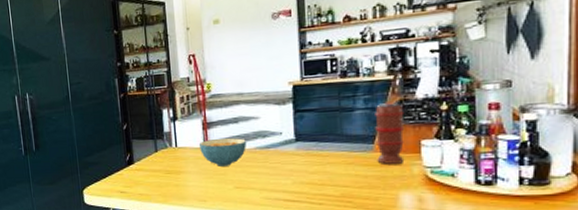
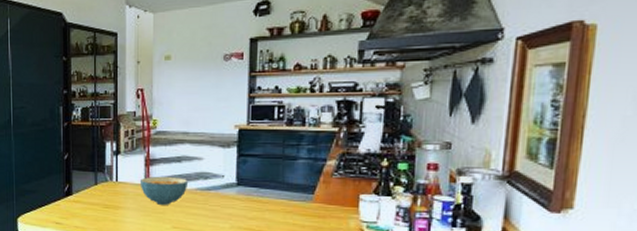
spice grinder: present [375,103,405,164] -> none [315,155,346,216]

